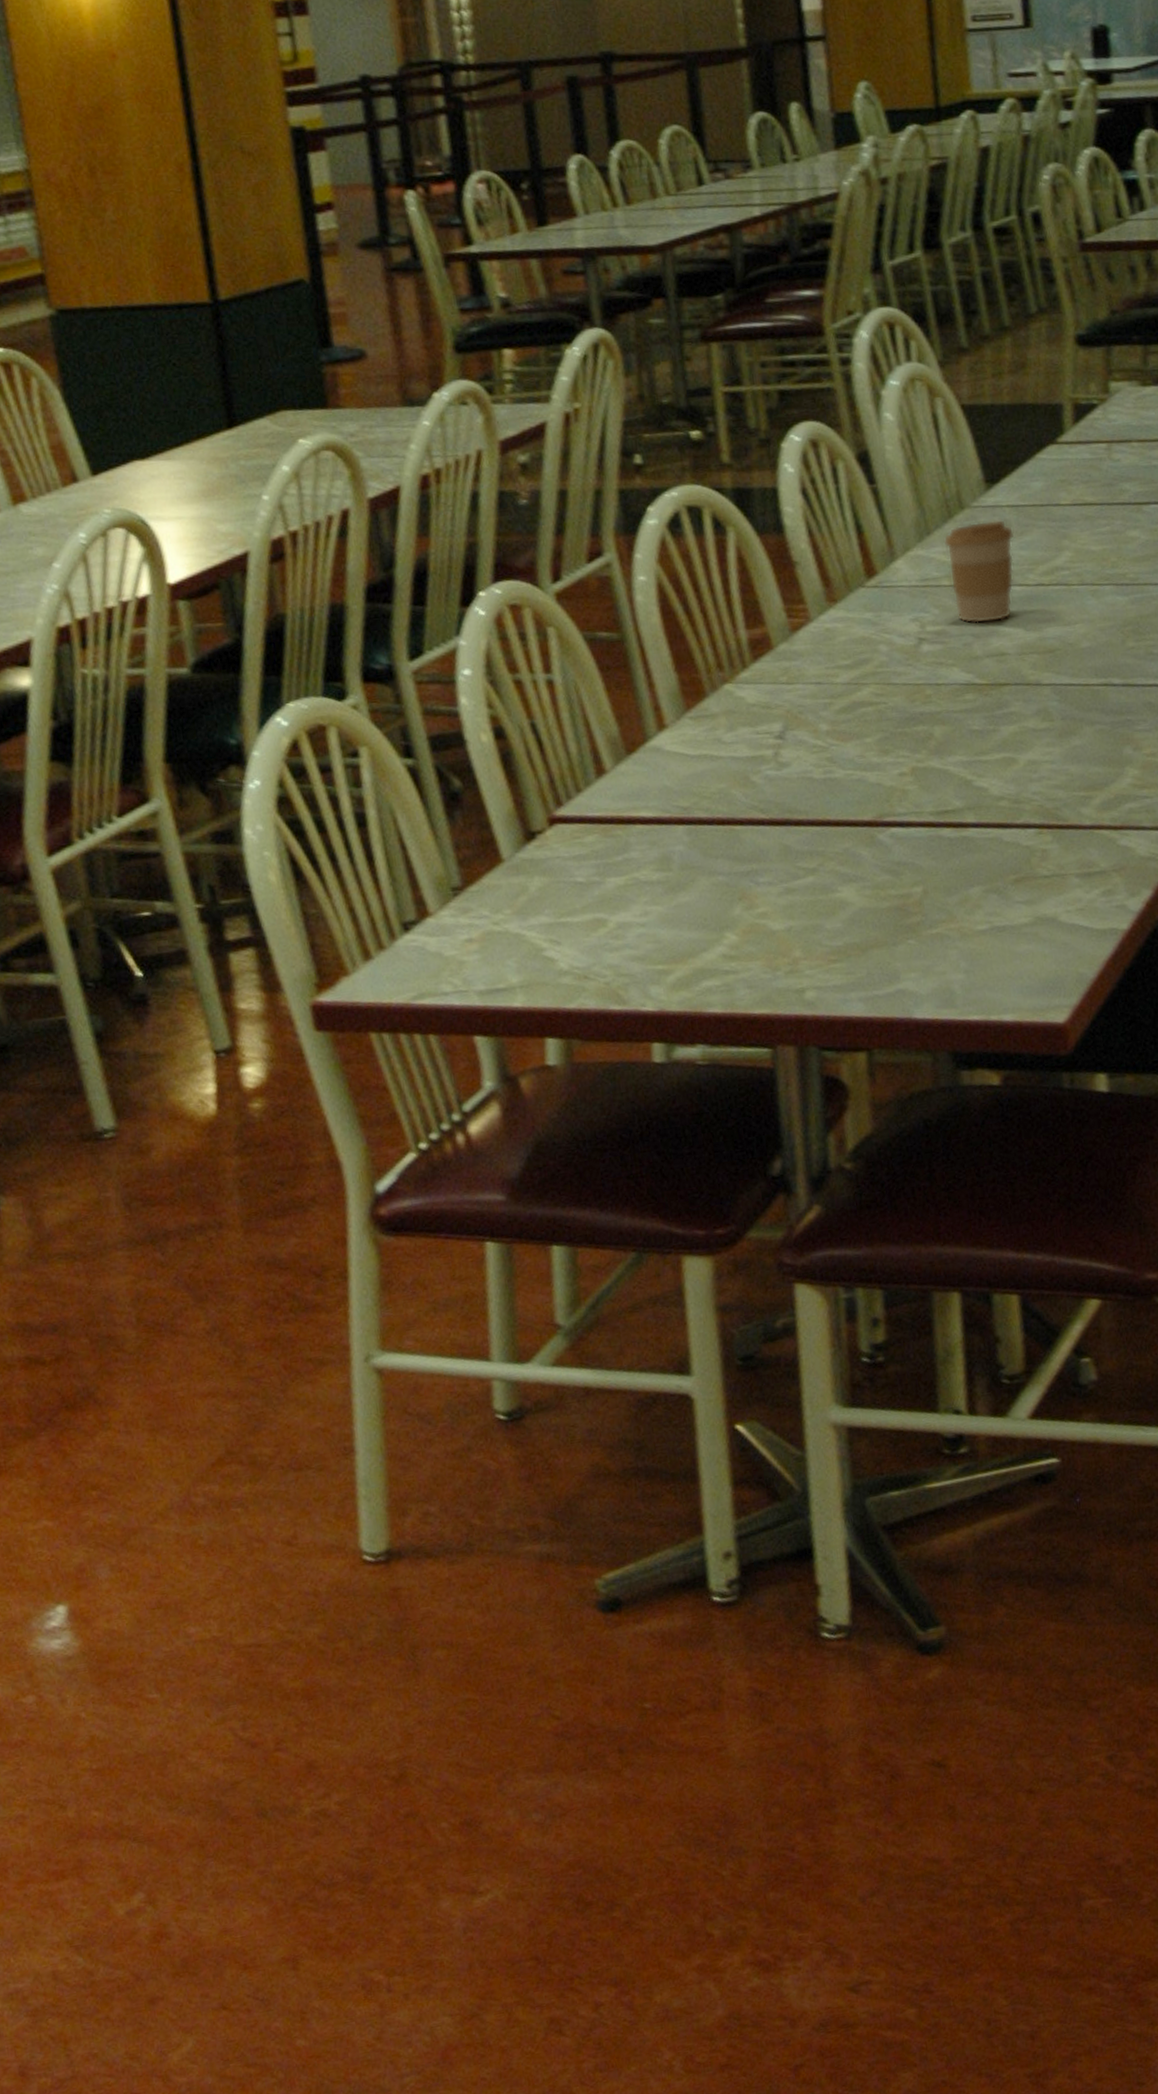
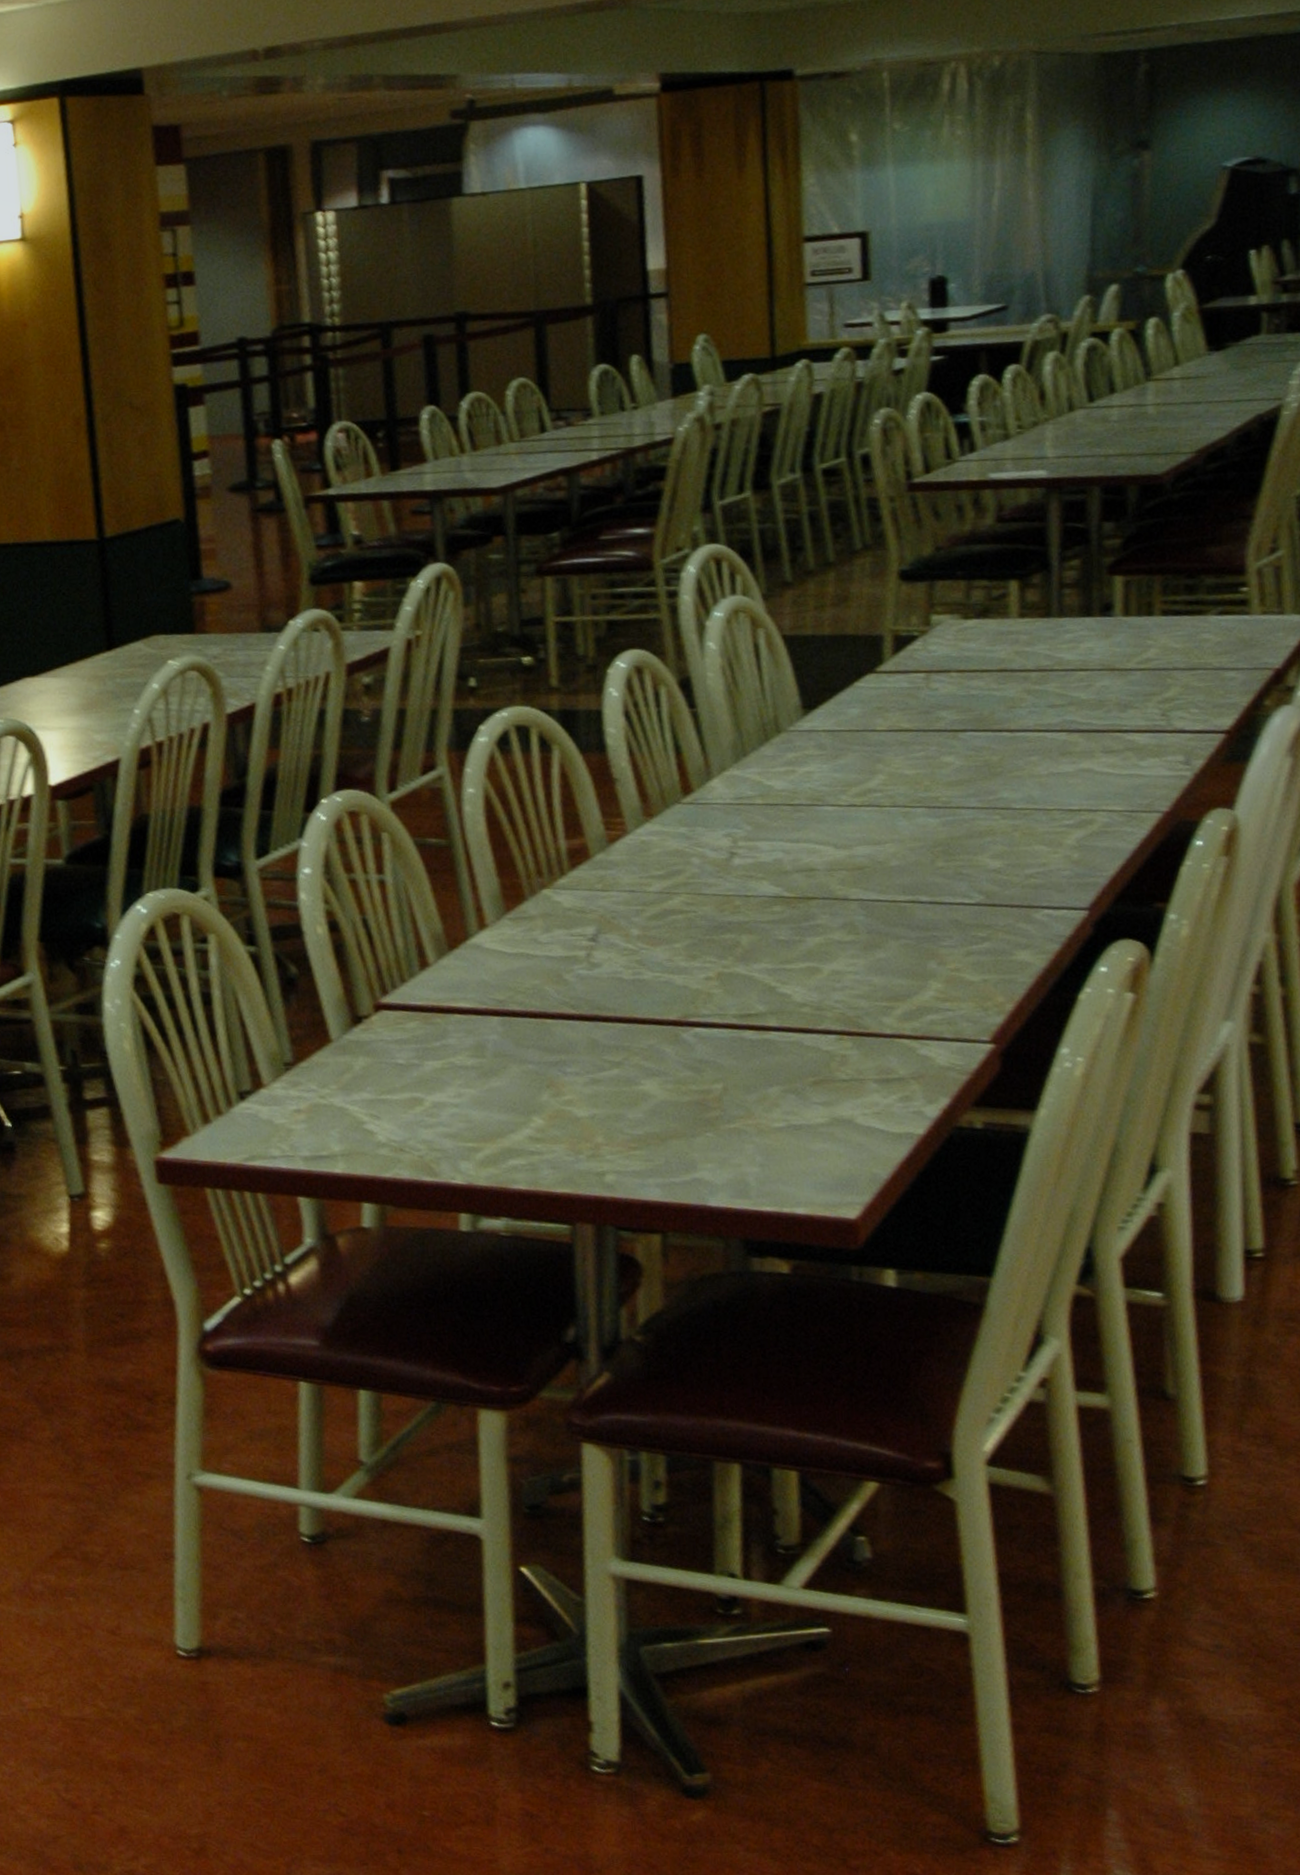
coffee cup: present [943,519,1014,624] -> none [759,743,829,841]

